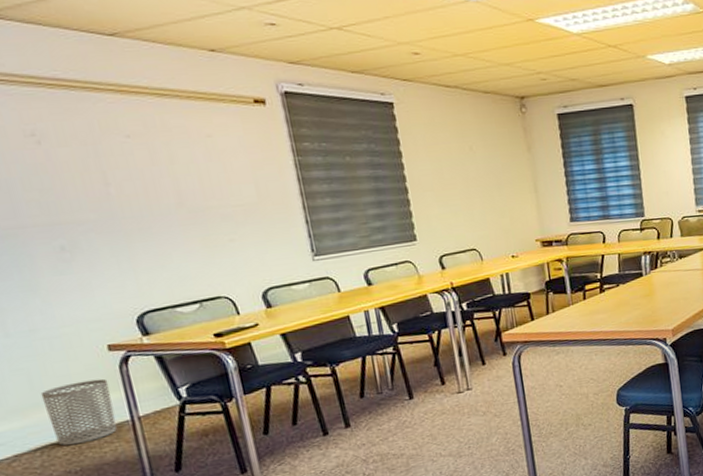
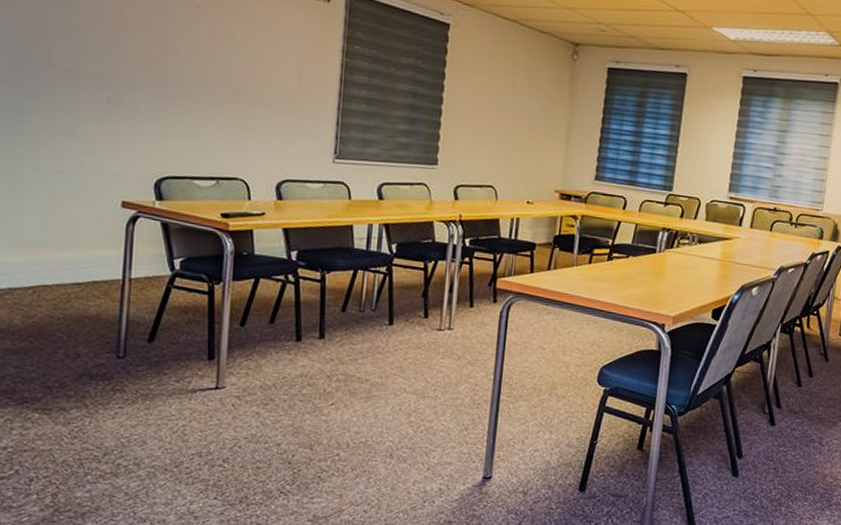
waste bin: present [40,378,117,446] -> none [49,230,112,292]

